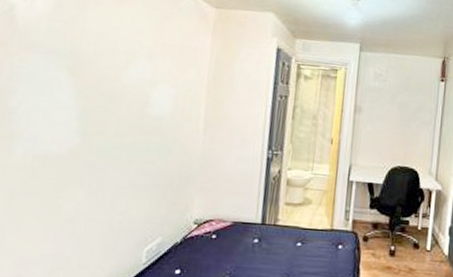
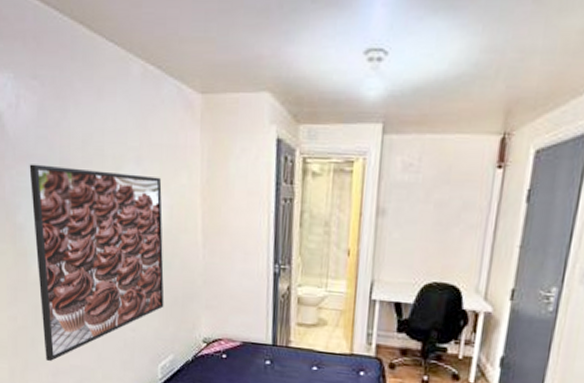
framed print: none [12,52,170,252] -> present [29,164,165,362]

